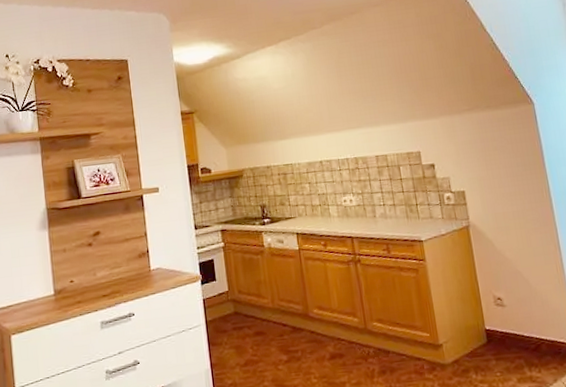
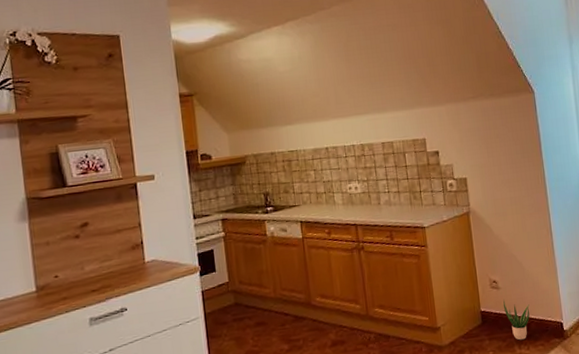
potted plant: none [509,318,540,362] -> present [503,300,530,340]

